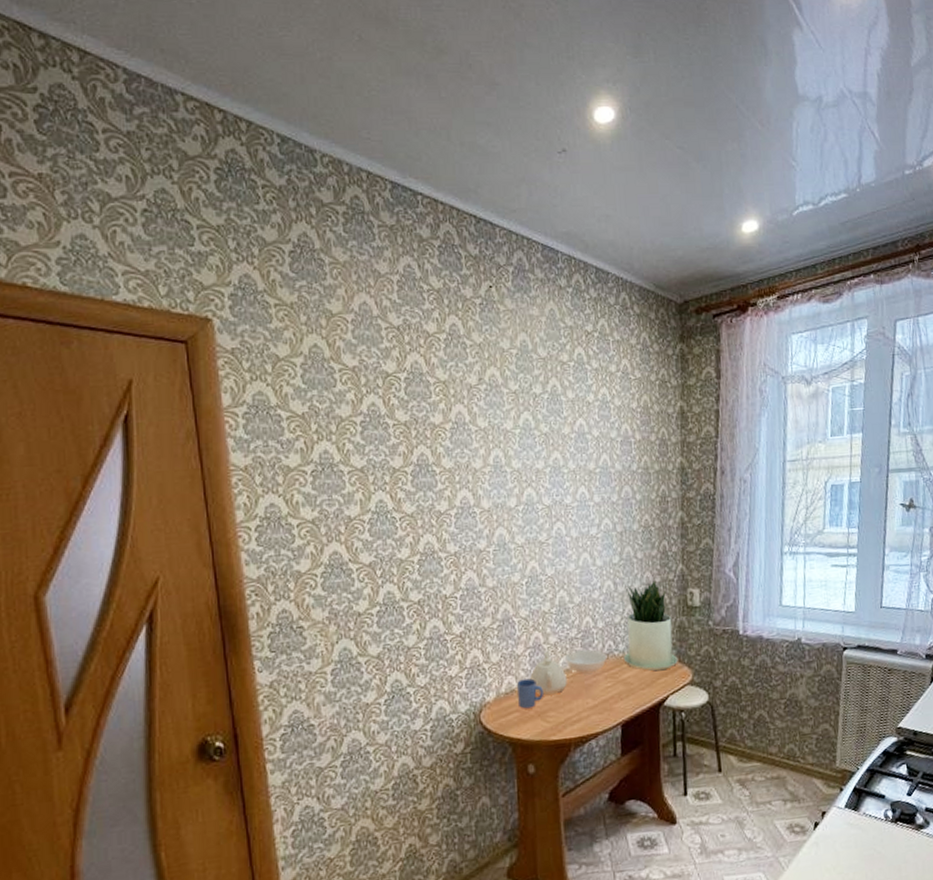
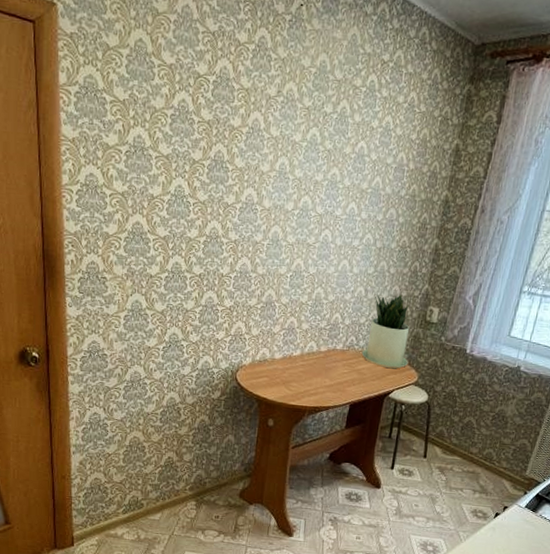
mug: present [517,678,543,709] -> none [268,353,290,377]
teapot: present [530,651,567,696] -> none [281,334,312,370]
bowl: present [564,649,607,675] -> none [312,338,348,360]

